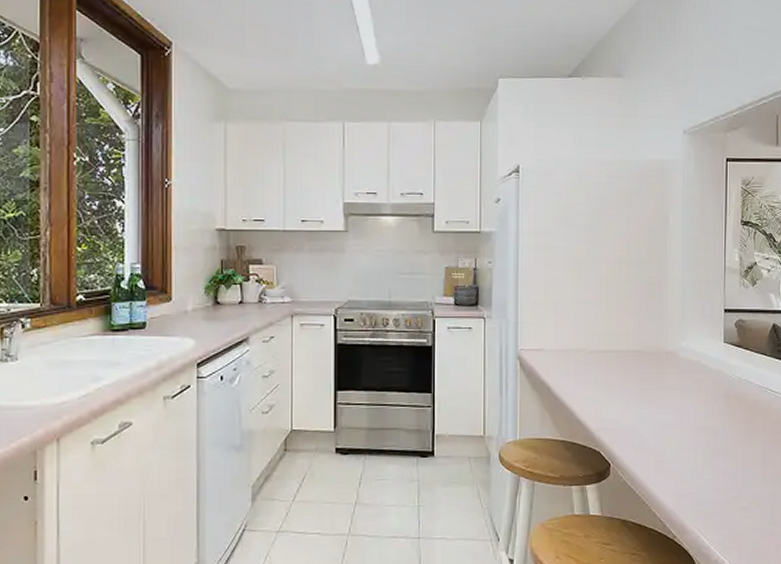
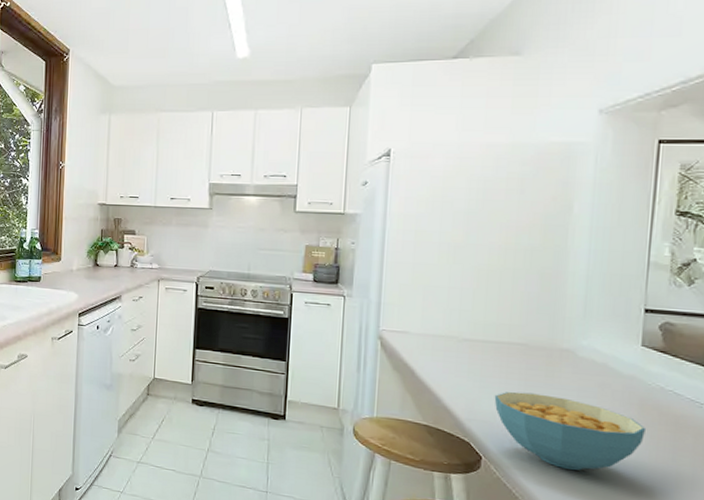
cereal bowl: none [617,396,730,464] -> present [494,391,645,471]

